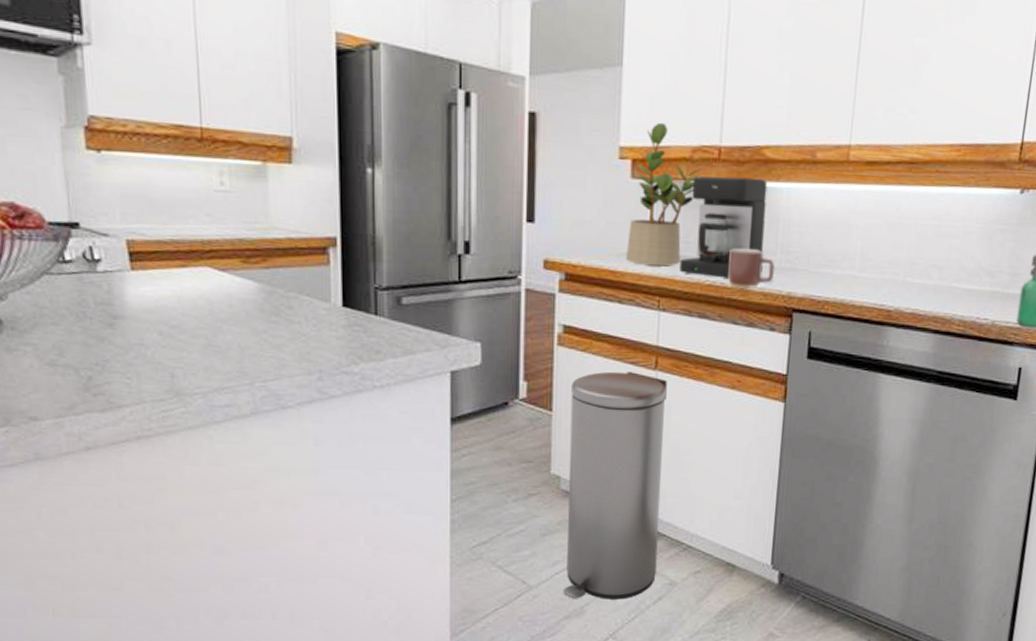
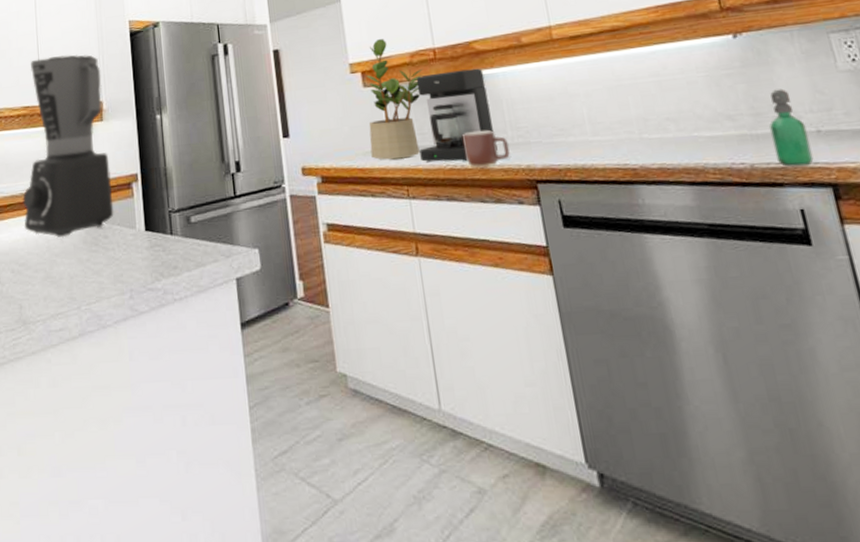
blender: none [174,60,302,302] -> present [22,54,114,238]
pedal bin: present [563,371,667,600] -> none [342,260,462,514]

